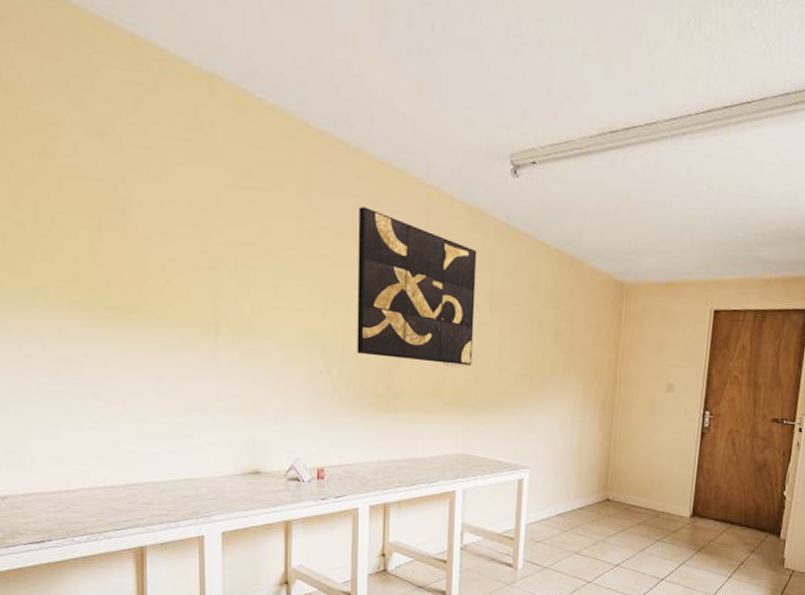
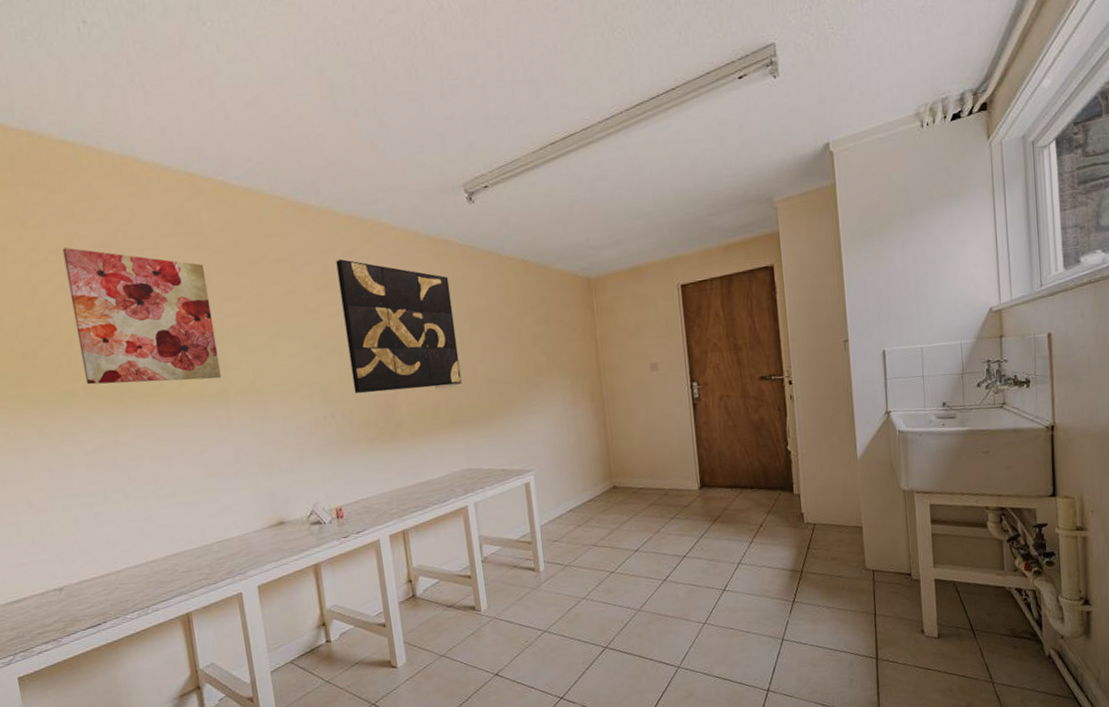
wall art: none [50,126,214,308] -> present [62,247,222,385]

